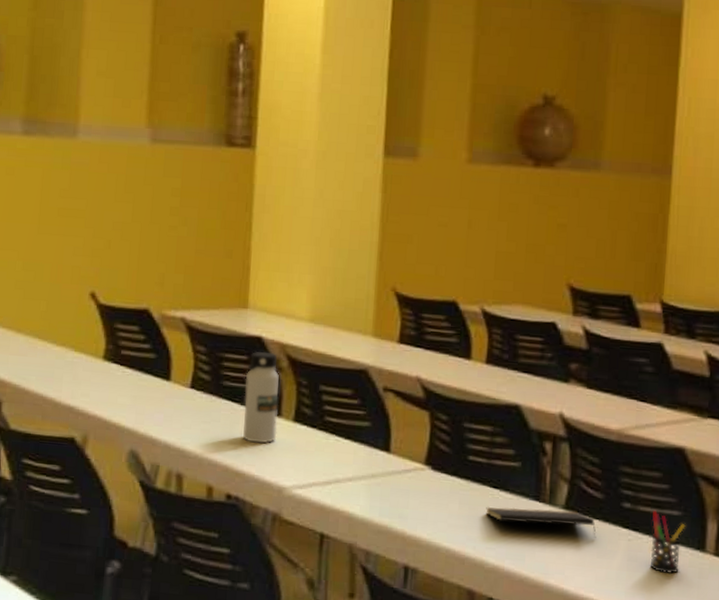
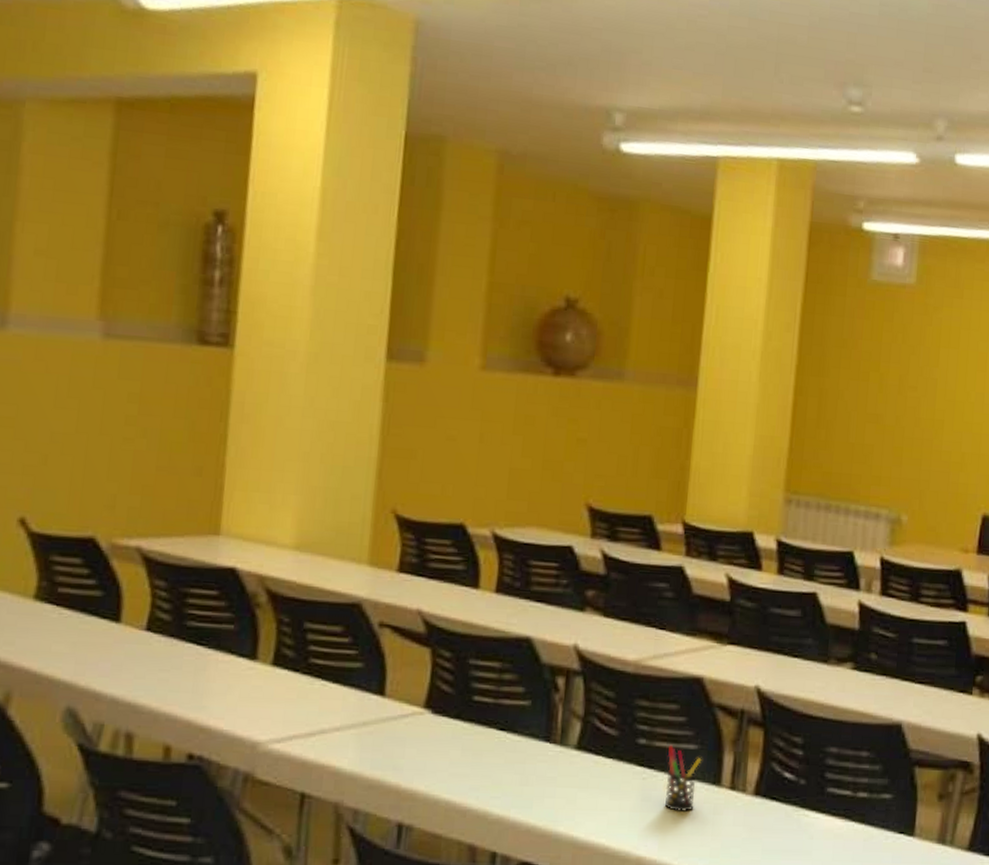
water bottle: present [243,351,279,444] -> none [210,585,256,693]
notepad: present [485,506,596,538] -> none [491,750,609,779]

